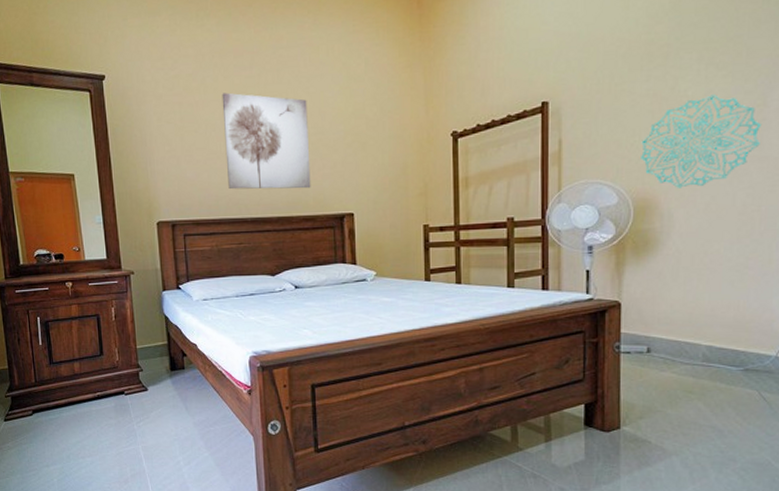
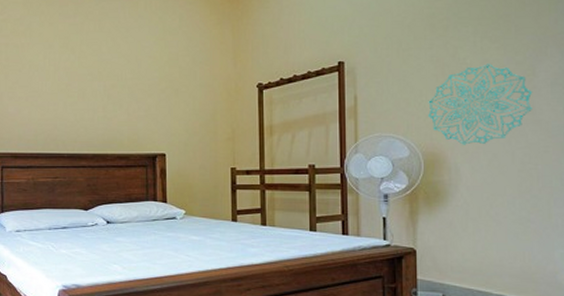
wall art: present [222,92,311,190] -> none [46,37,126,129]

